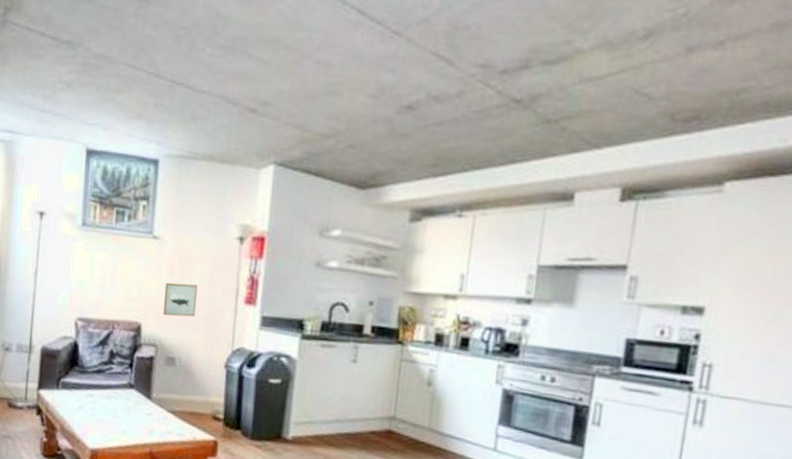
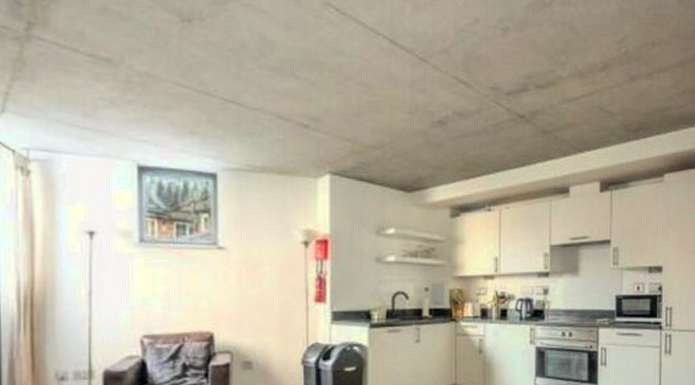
wall art: present [162,282,198,318] -> none [234,290,269,322]

